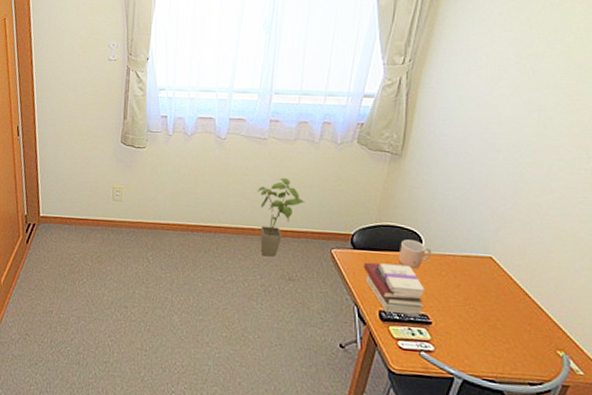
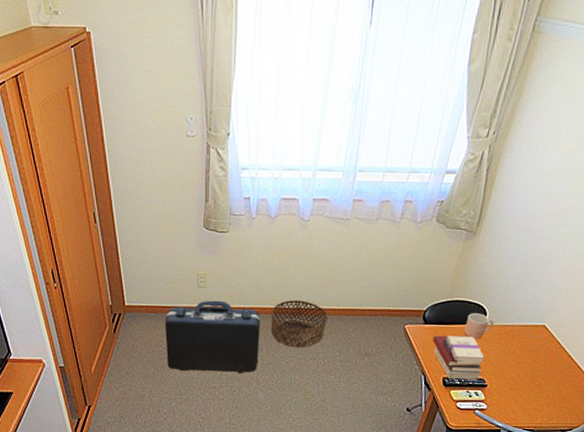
suitcase: none [77,214,176,294] -> present [164,300,261,373]
basket: none [186,217,248,269] -> present [270,300,329,348]
house plant: present [258,177,305,257] -> none [339,258,383,335]

